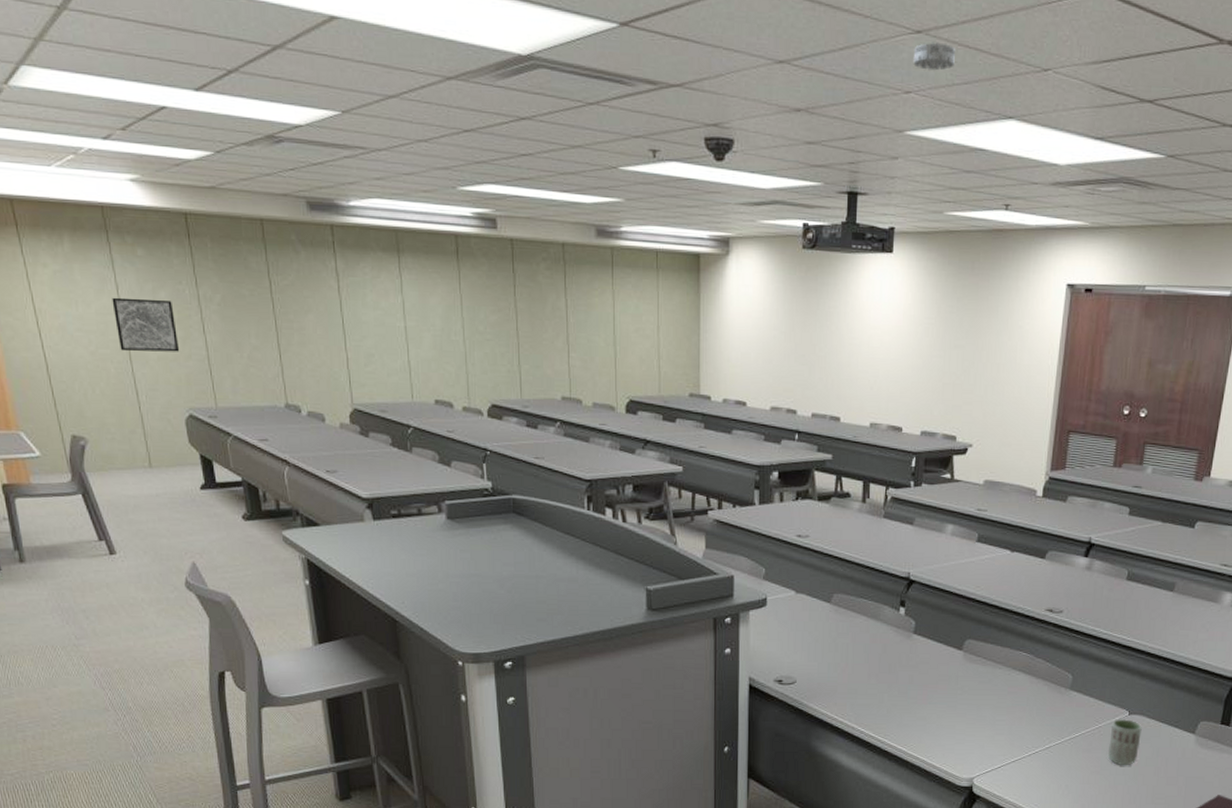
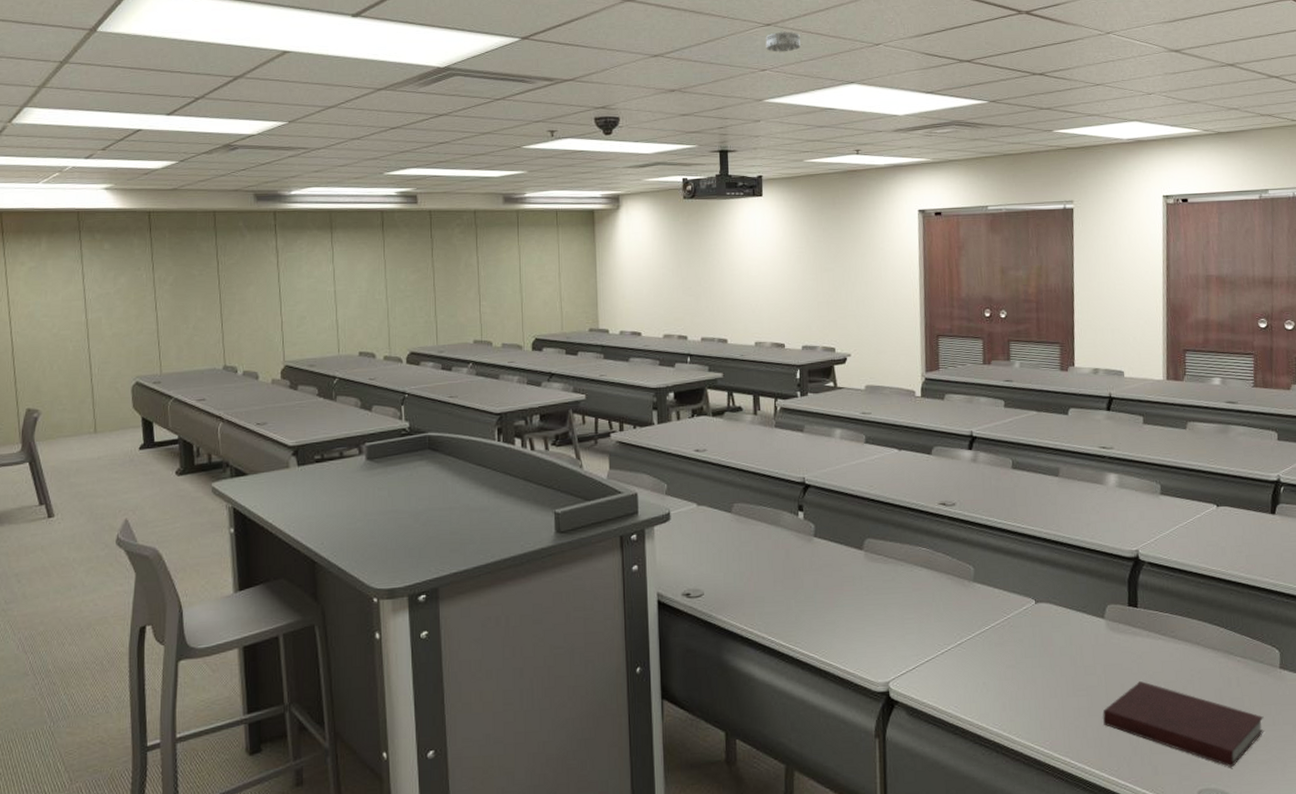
wall art: present [112,297,180,352] -> none [77,285,133,331]
cup: present [1107,719,1142,766] -> none [1020,608,1052,658]

